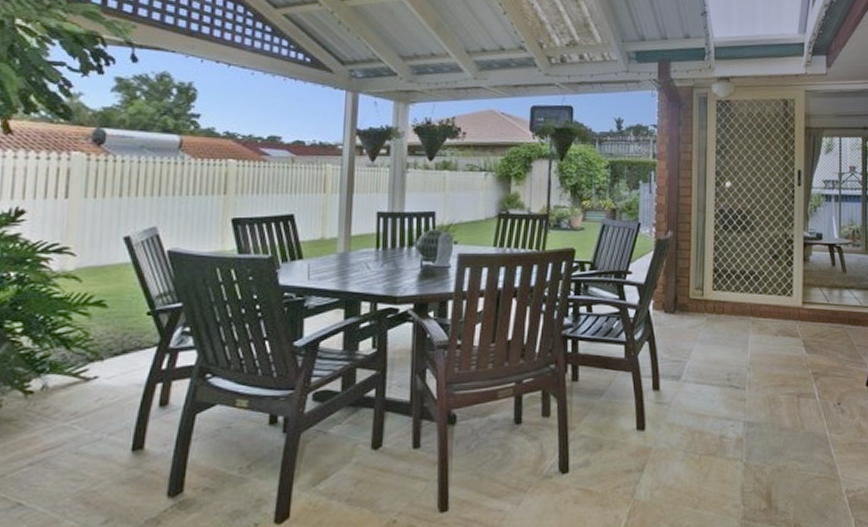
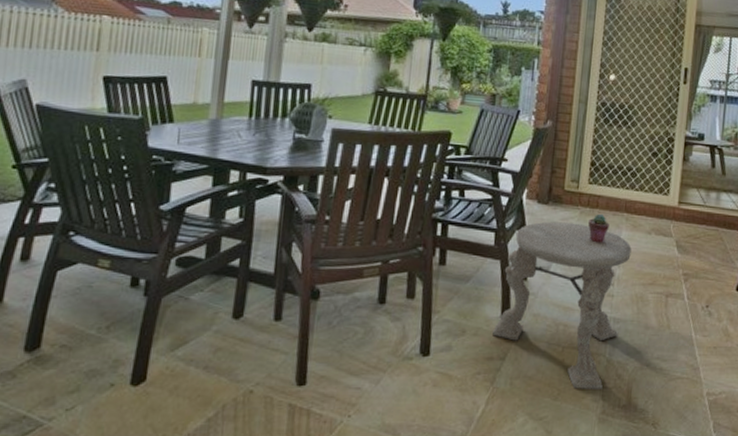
side table: none [630,330,760,496] -> present [493,221,632,389]
potted succulent: none [716,319,736,349] -> present [588,213,609,243]

